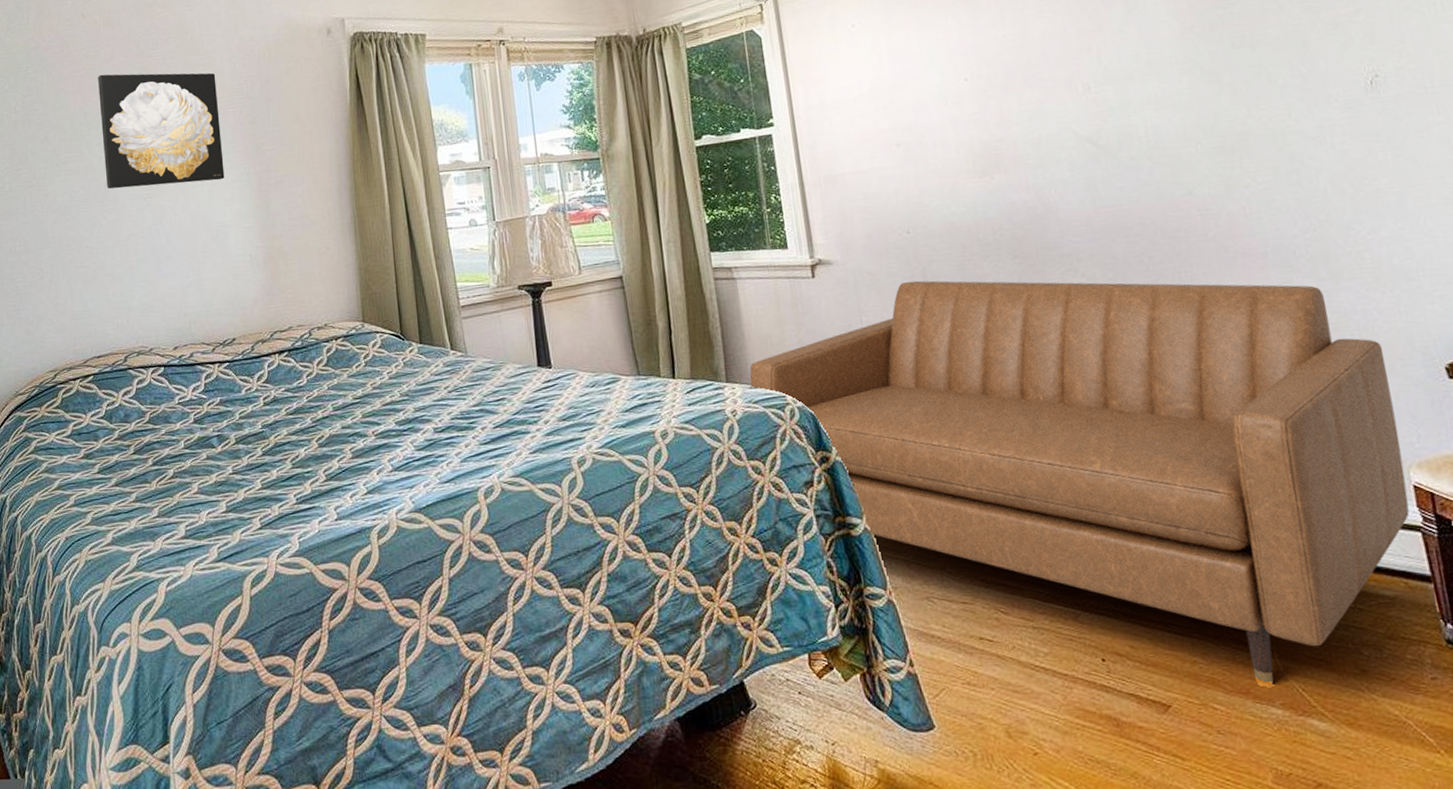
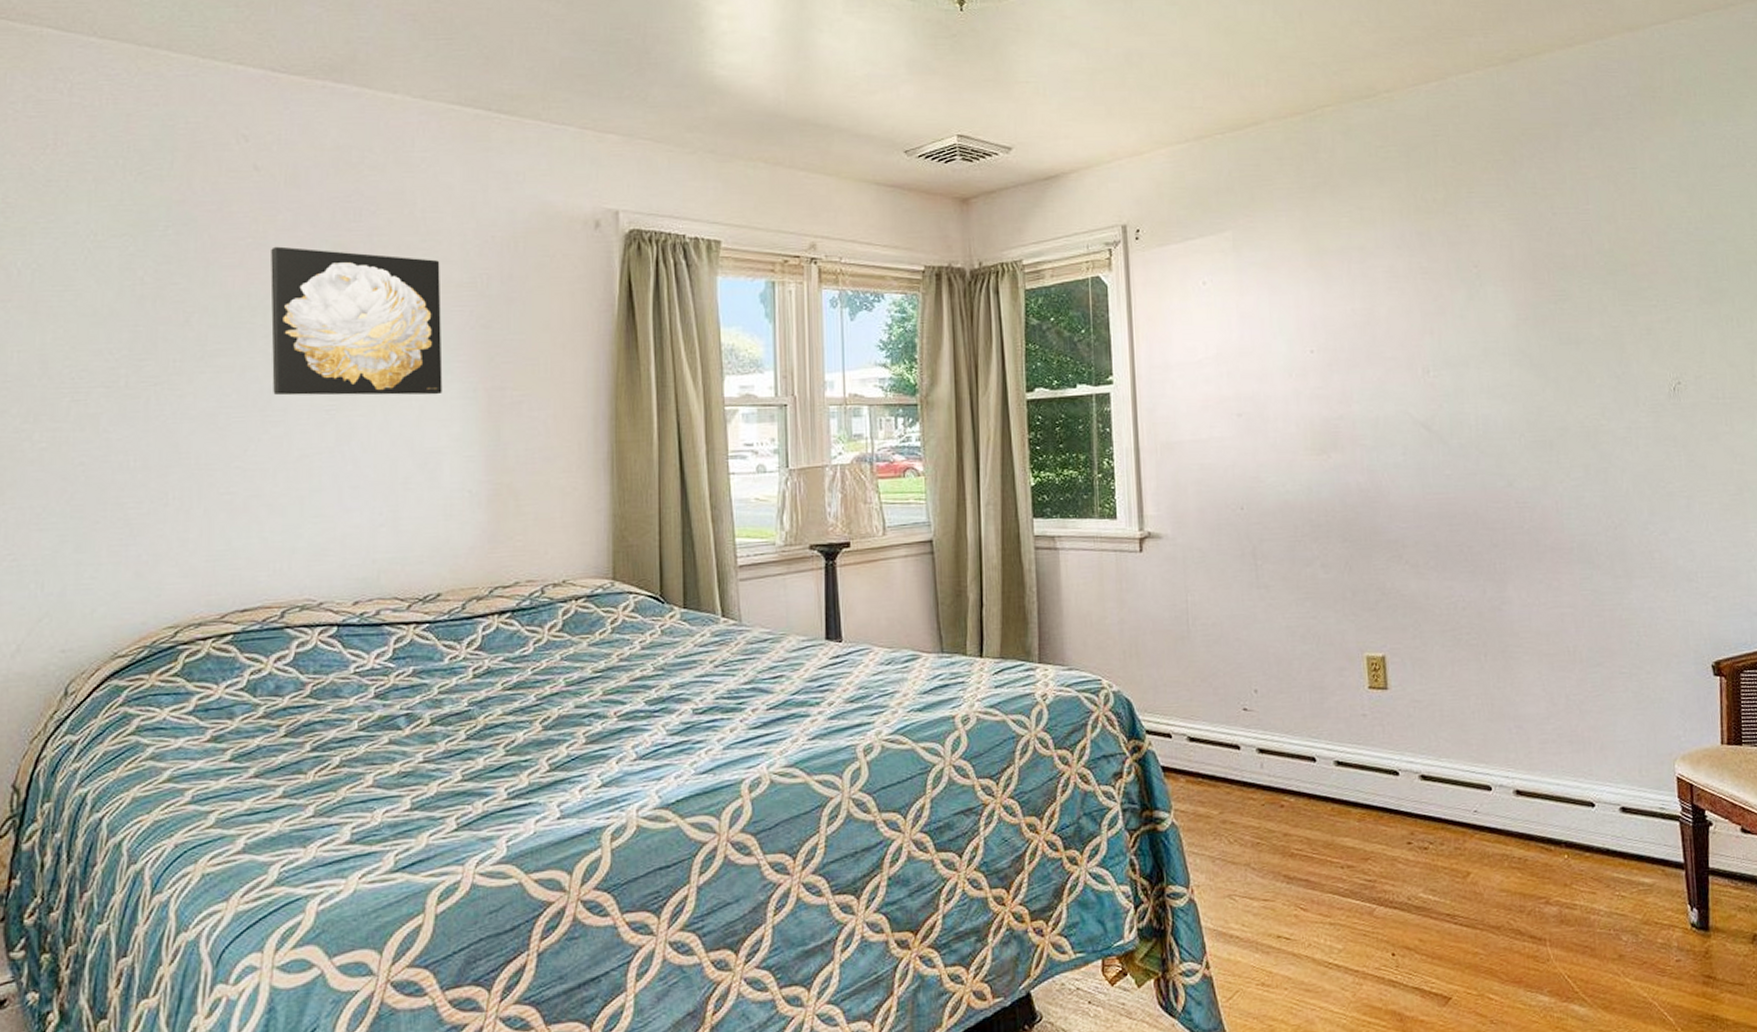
loveseat: present [749,280,1410,685] -> none [1064,560,1672,973]

